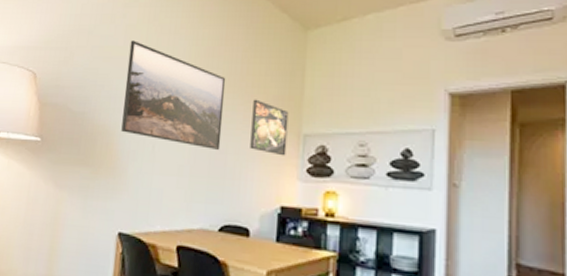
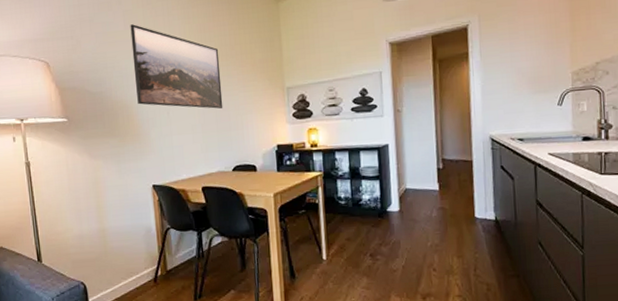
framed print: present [250,99,289,156] -> none [244,63,276,107]

